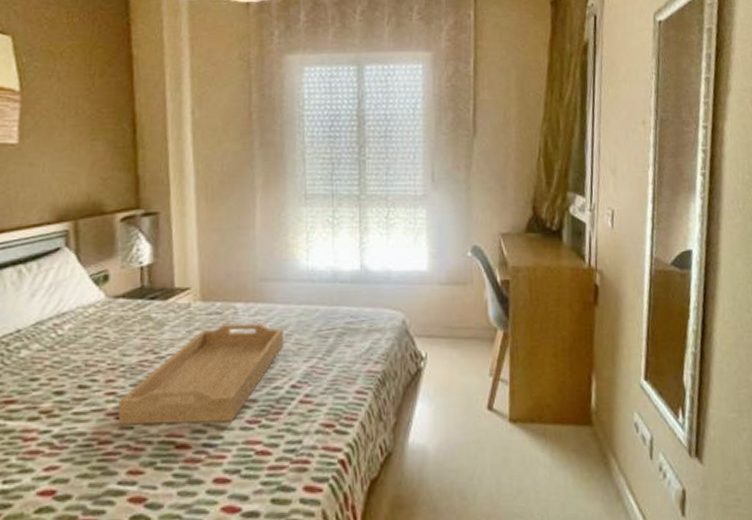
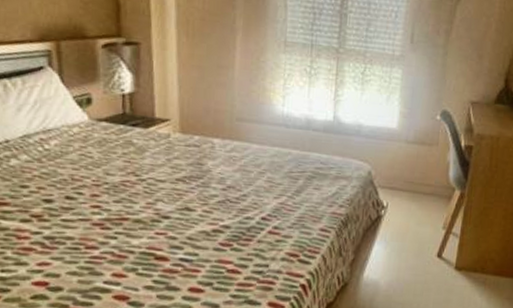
serving tray: present [118,323,284,426] -> none [103,156,257,242]

